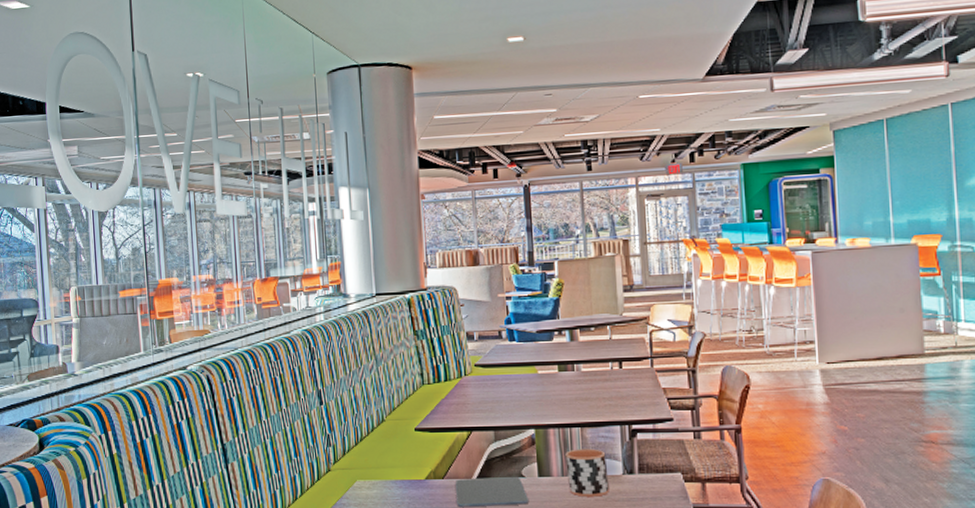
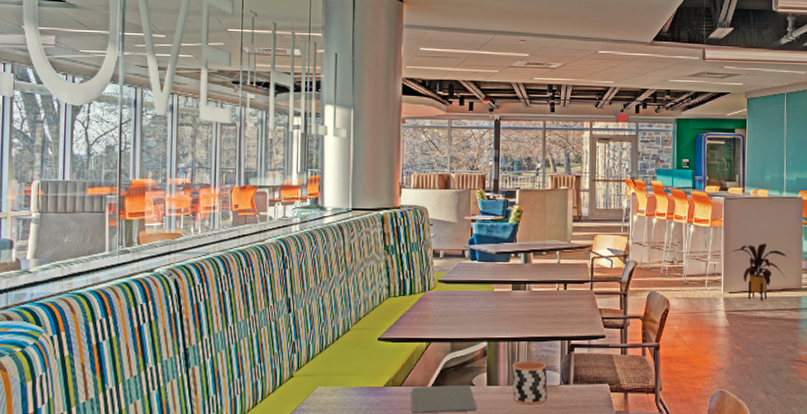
house plant: none [826,301,901,371] -> present [732,243,787,301]

